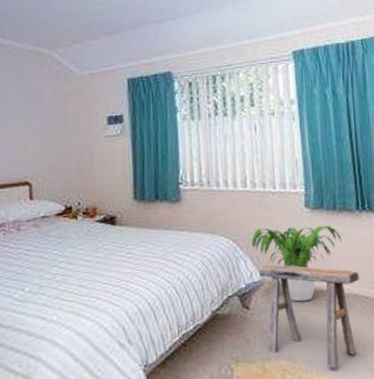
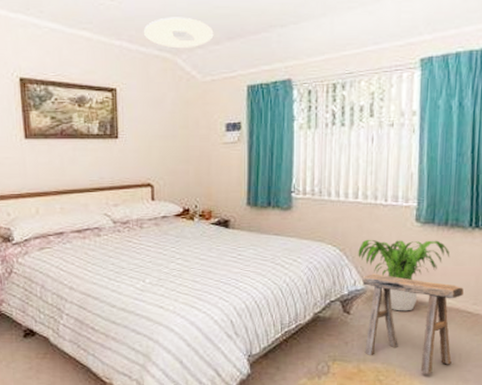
ceiling light: none [17,13,91,44] -> present [143,17,214,49]

